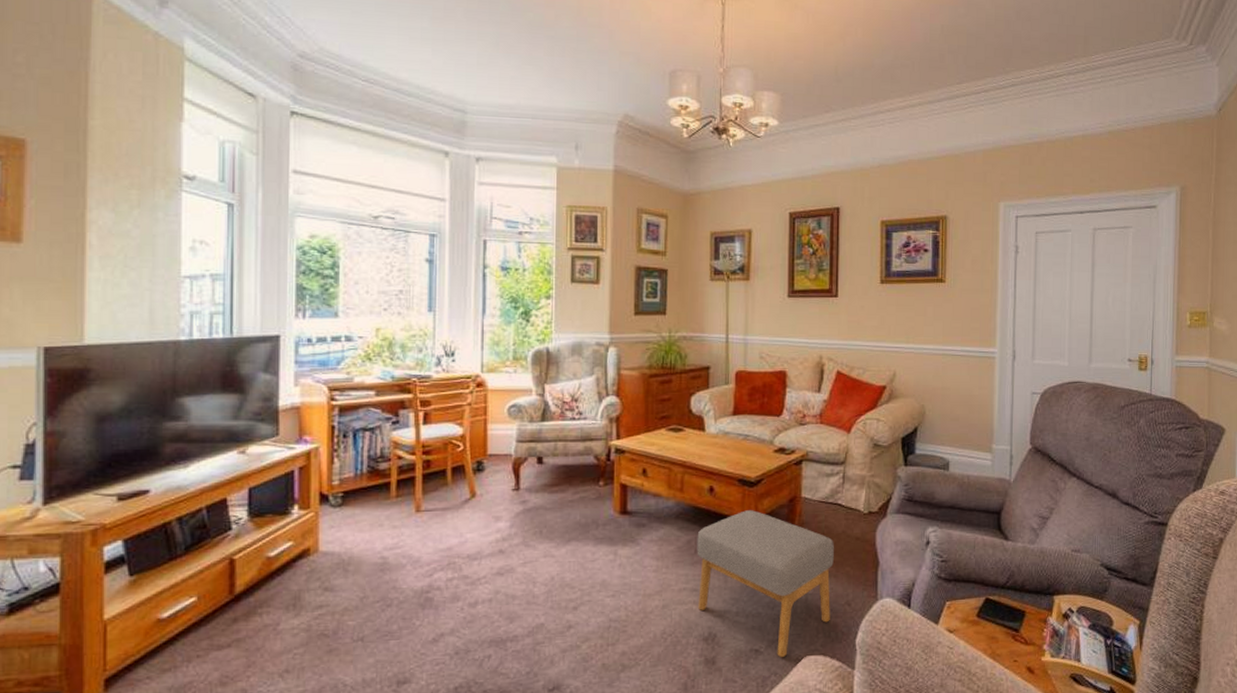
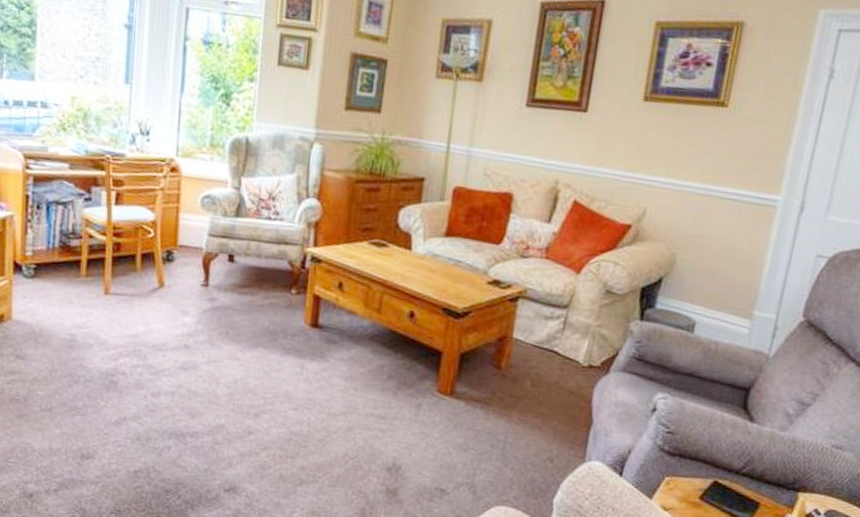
footstool: present [697,510,834,657] -> none [384,342,544,502]

